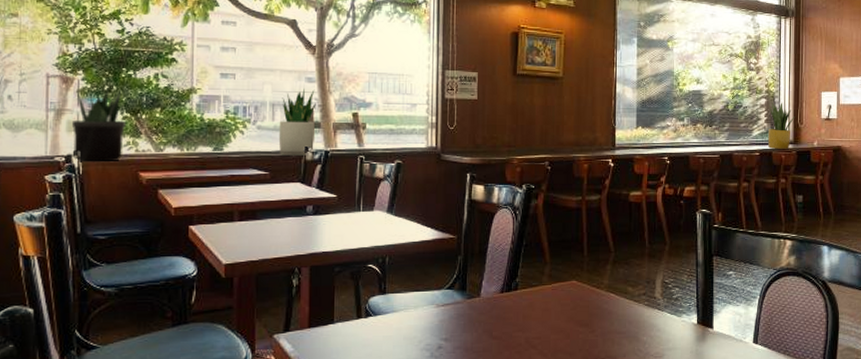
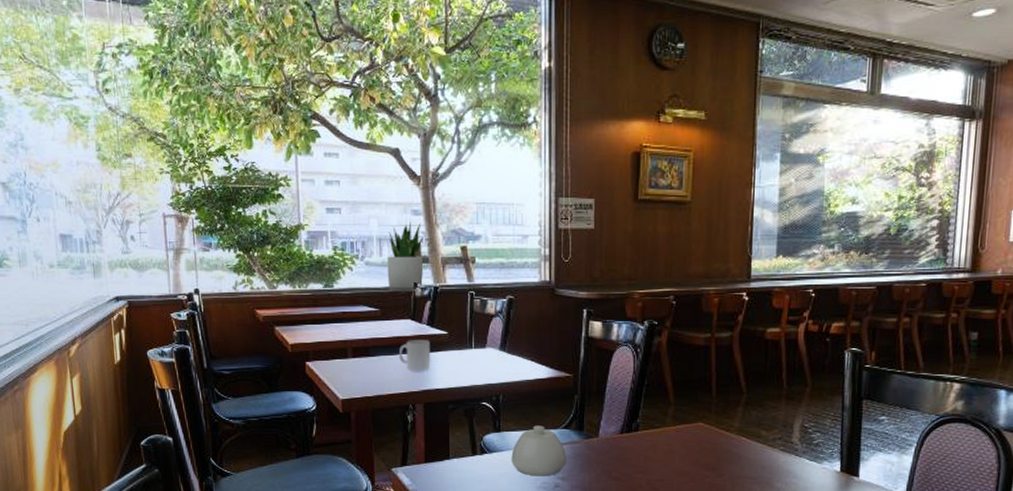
planter: present [71,87,125,162] -> none [190,226,239,300]
cup: none [287,203,319,235] -> present [399,340,431,372]
sugar bowl: none [396,287,450,338] -> present [511,425,567,476]
planter: present [767,102,795,150] -> none [937,224,975,280]

